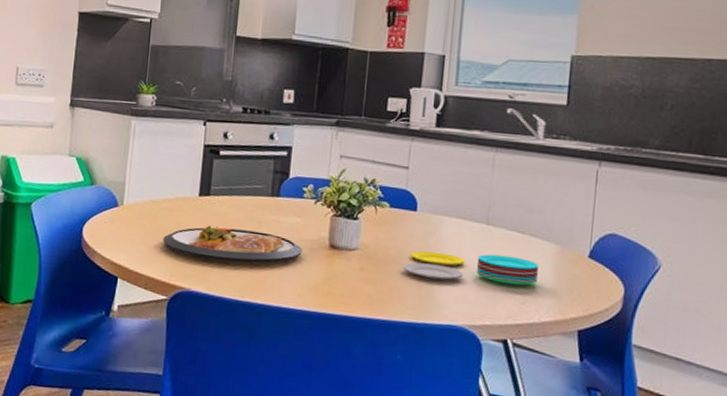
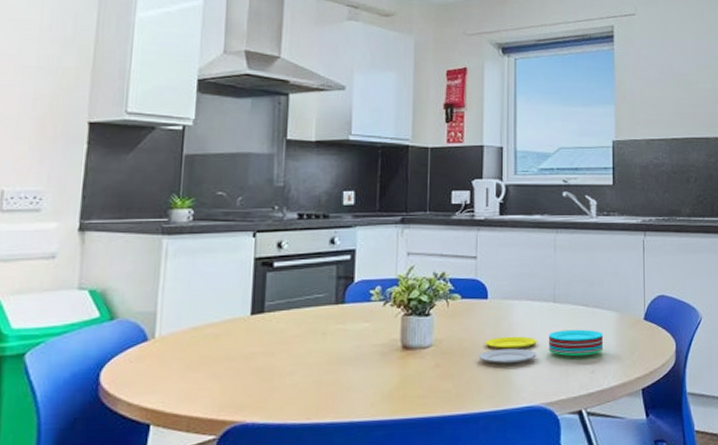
dish: present [163,224,302,264] -> none [208,344,373,385]

